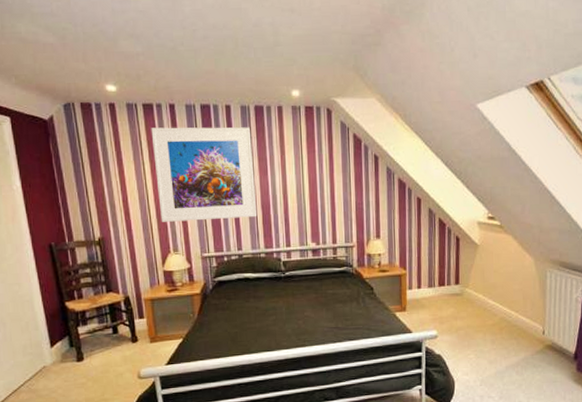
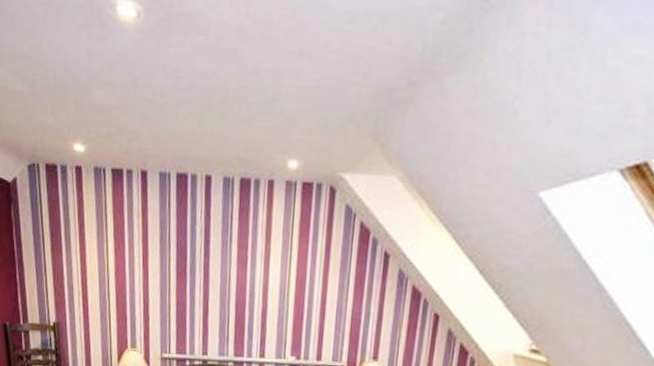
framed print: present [151,127,258,222] -> none [118,198,233,317]

